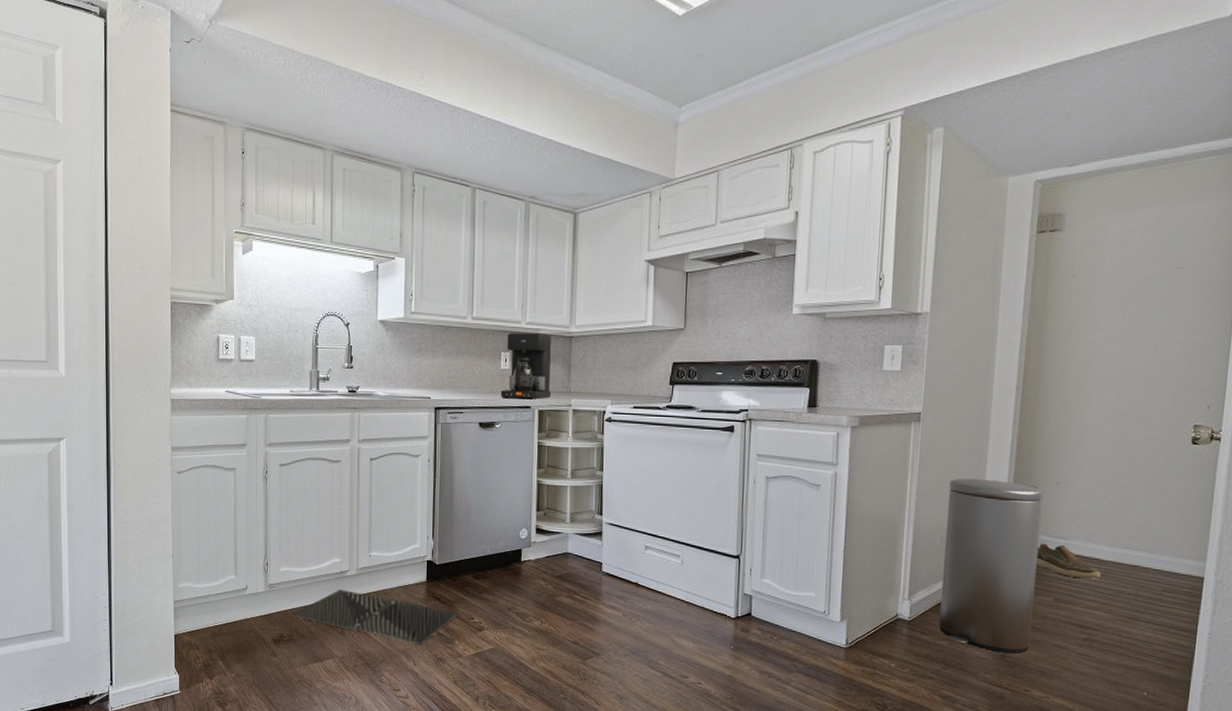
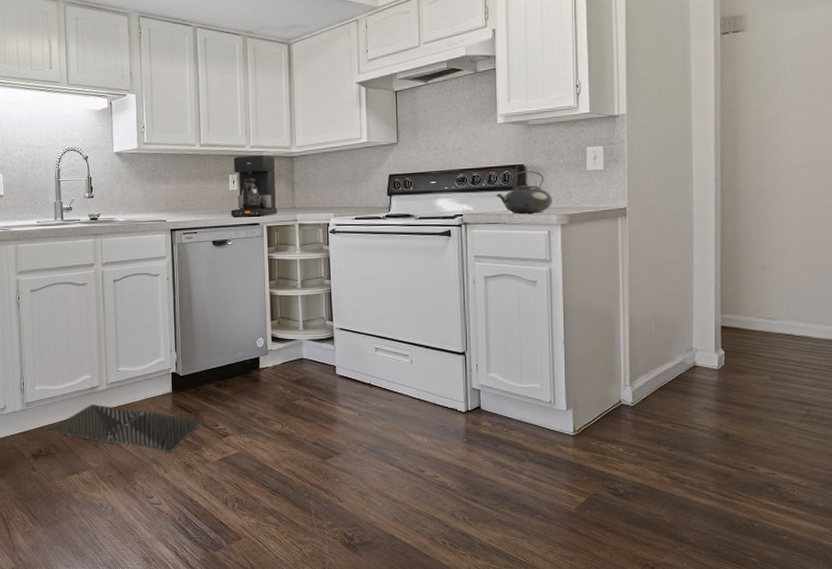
teakettle: none [785,367,844,413] -> present [496,171,552,214]
pedal bin: present [939,478,1044,653] -> none [659,267,752,432]
shoe: present [1036,543,1102,579] -> none [750,325,815,357]

